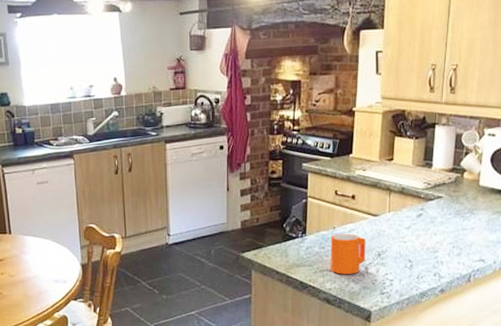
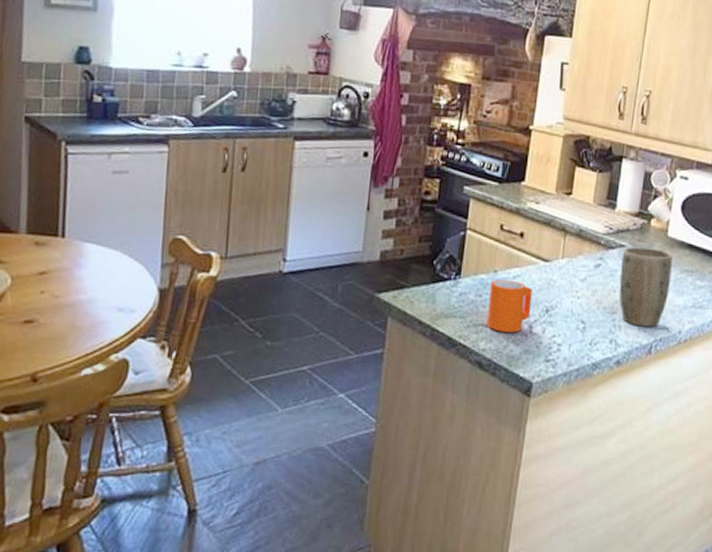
plant pot: none [439,196,485,261] -> present [619,246,672,327]

